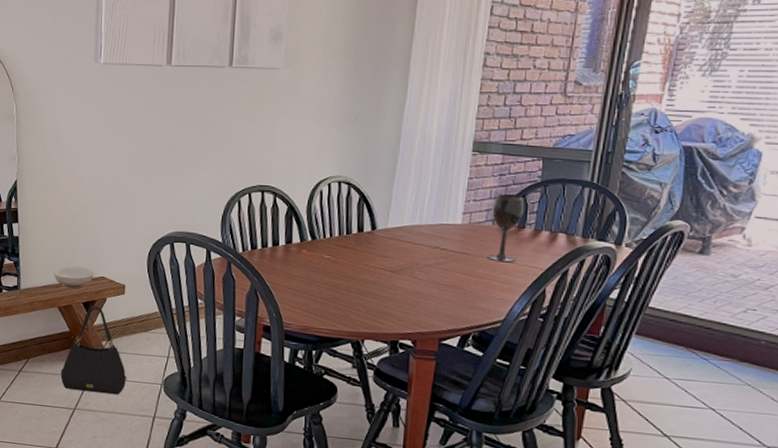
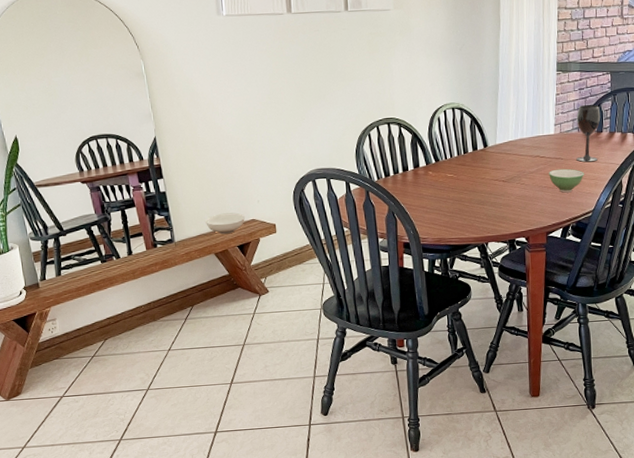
handbag: present [60,306,127,395] -> none [225,247,289,328]
bowl: none [449,265,496,295] -> present [549,168,584,193]

